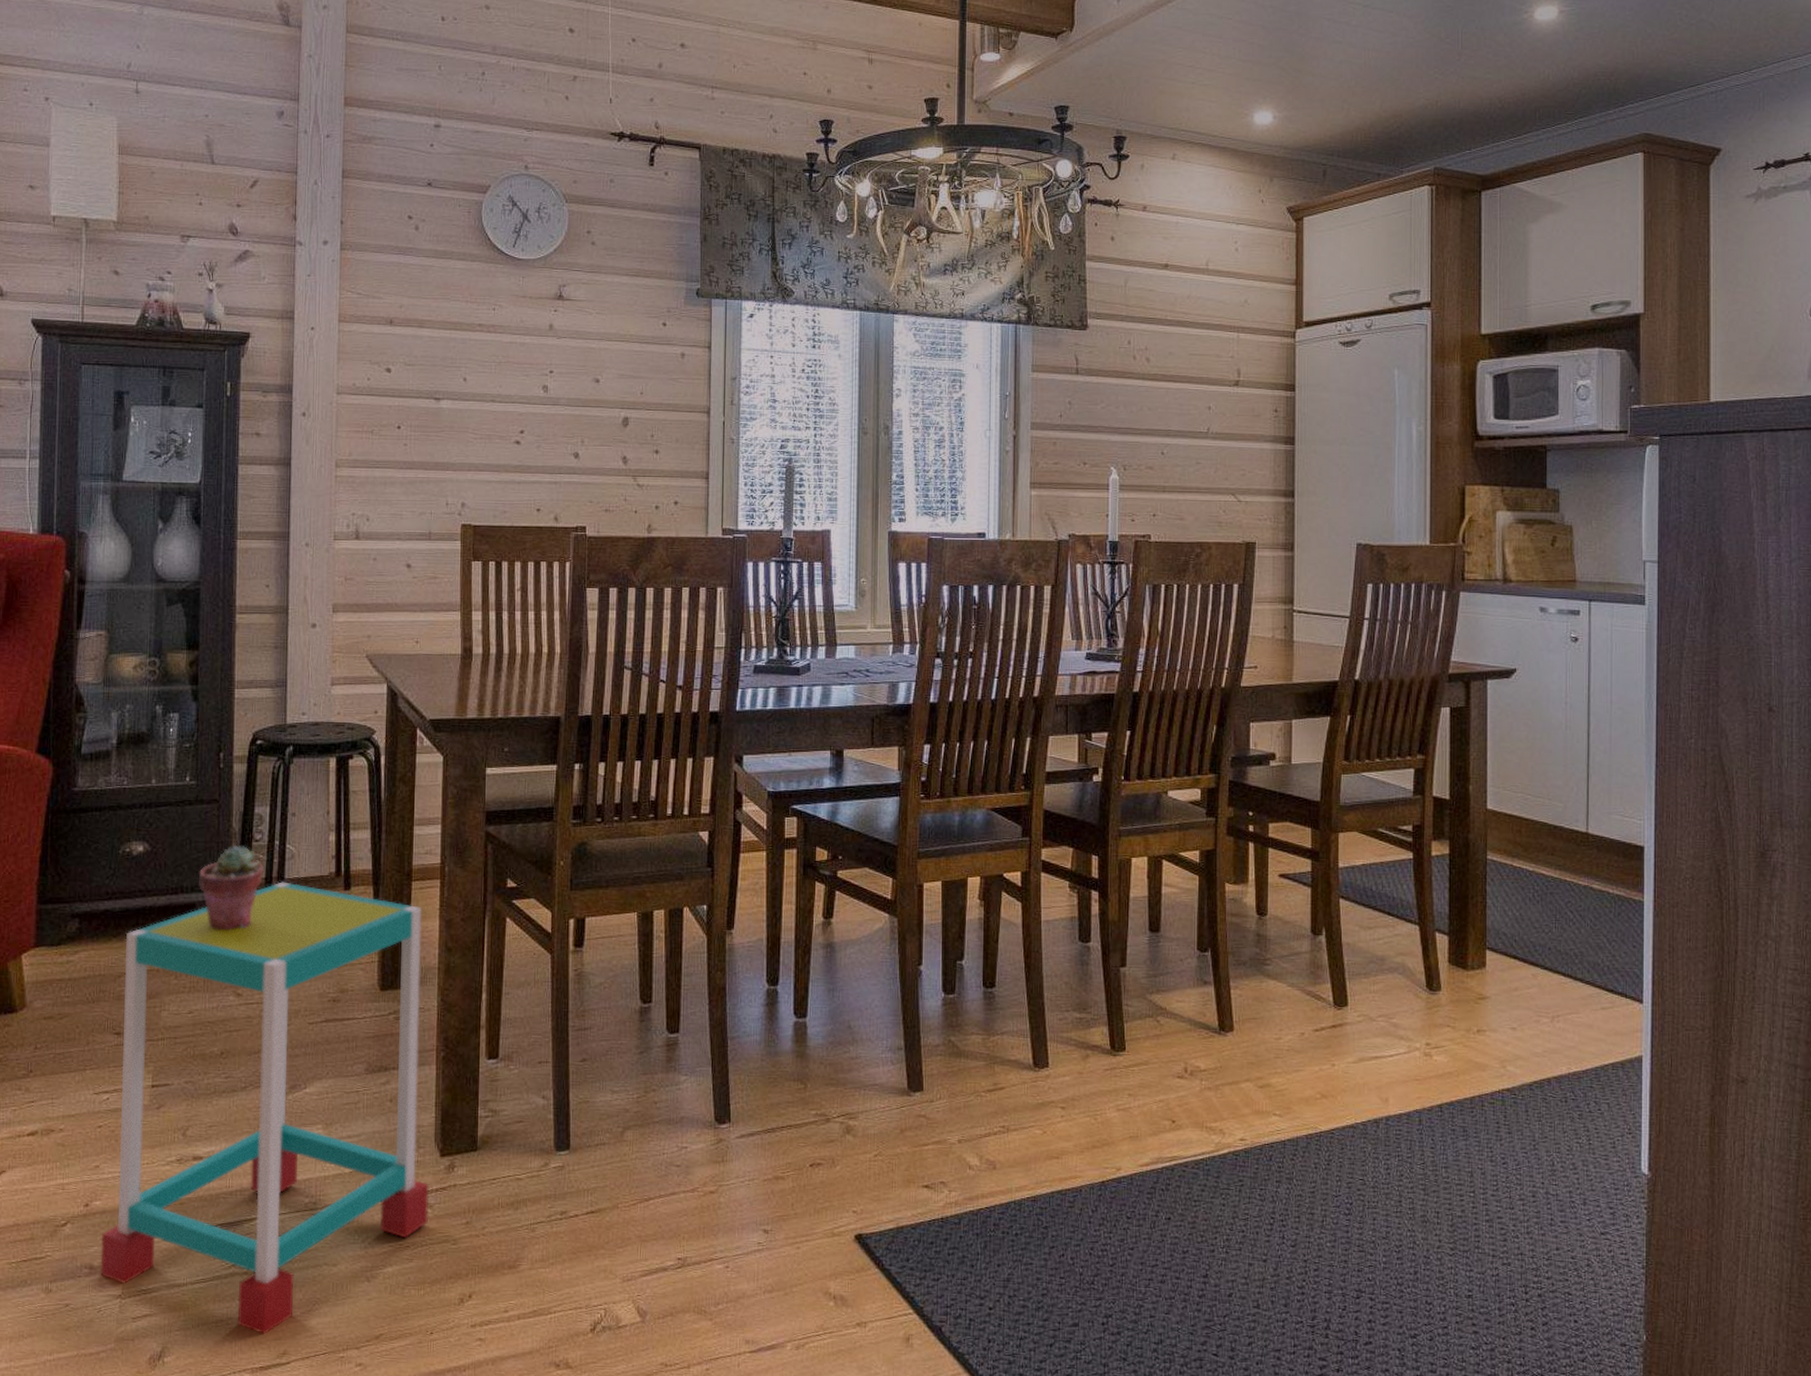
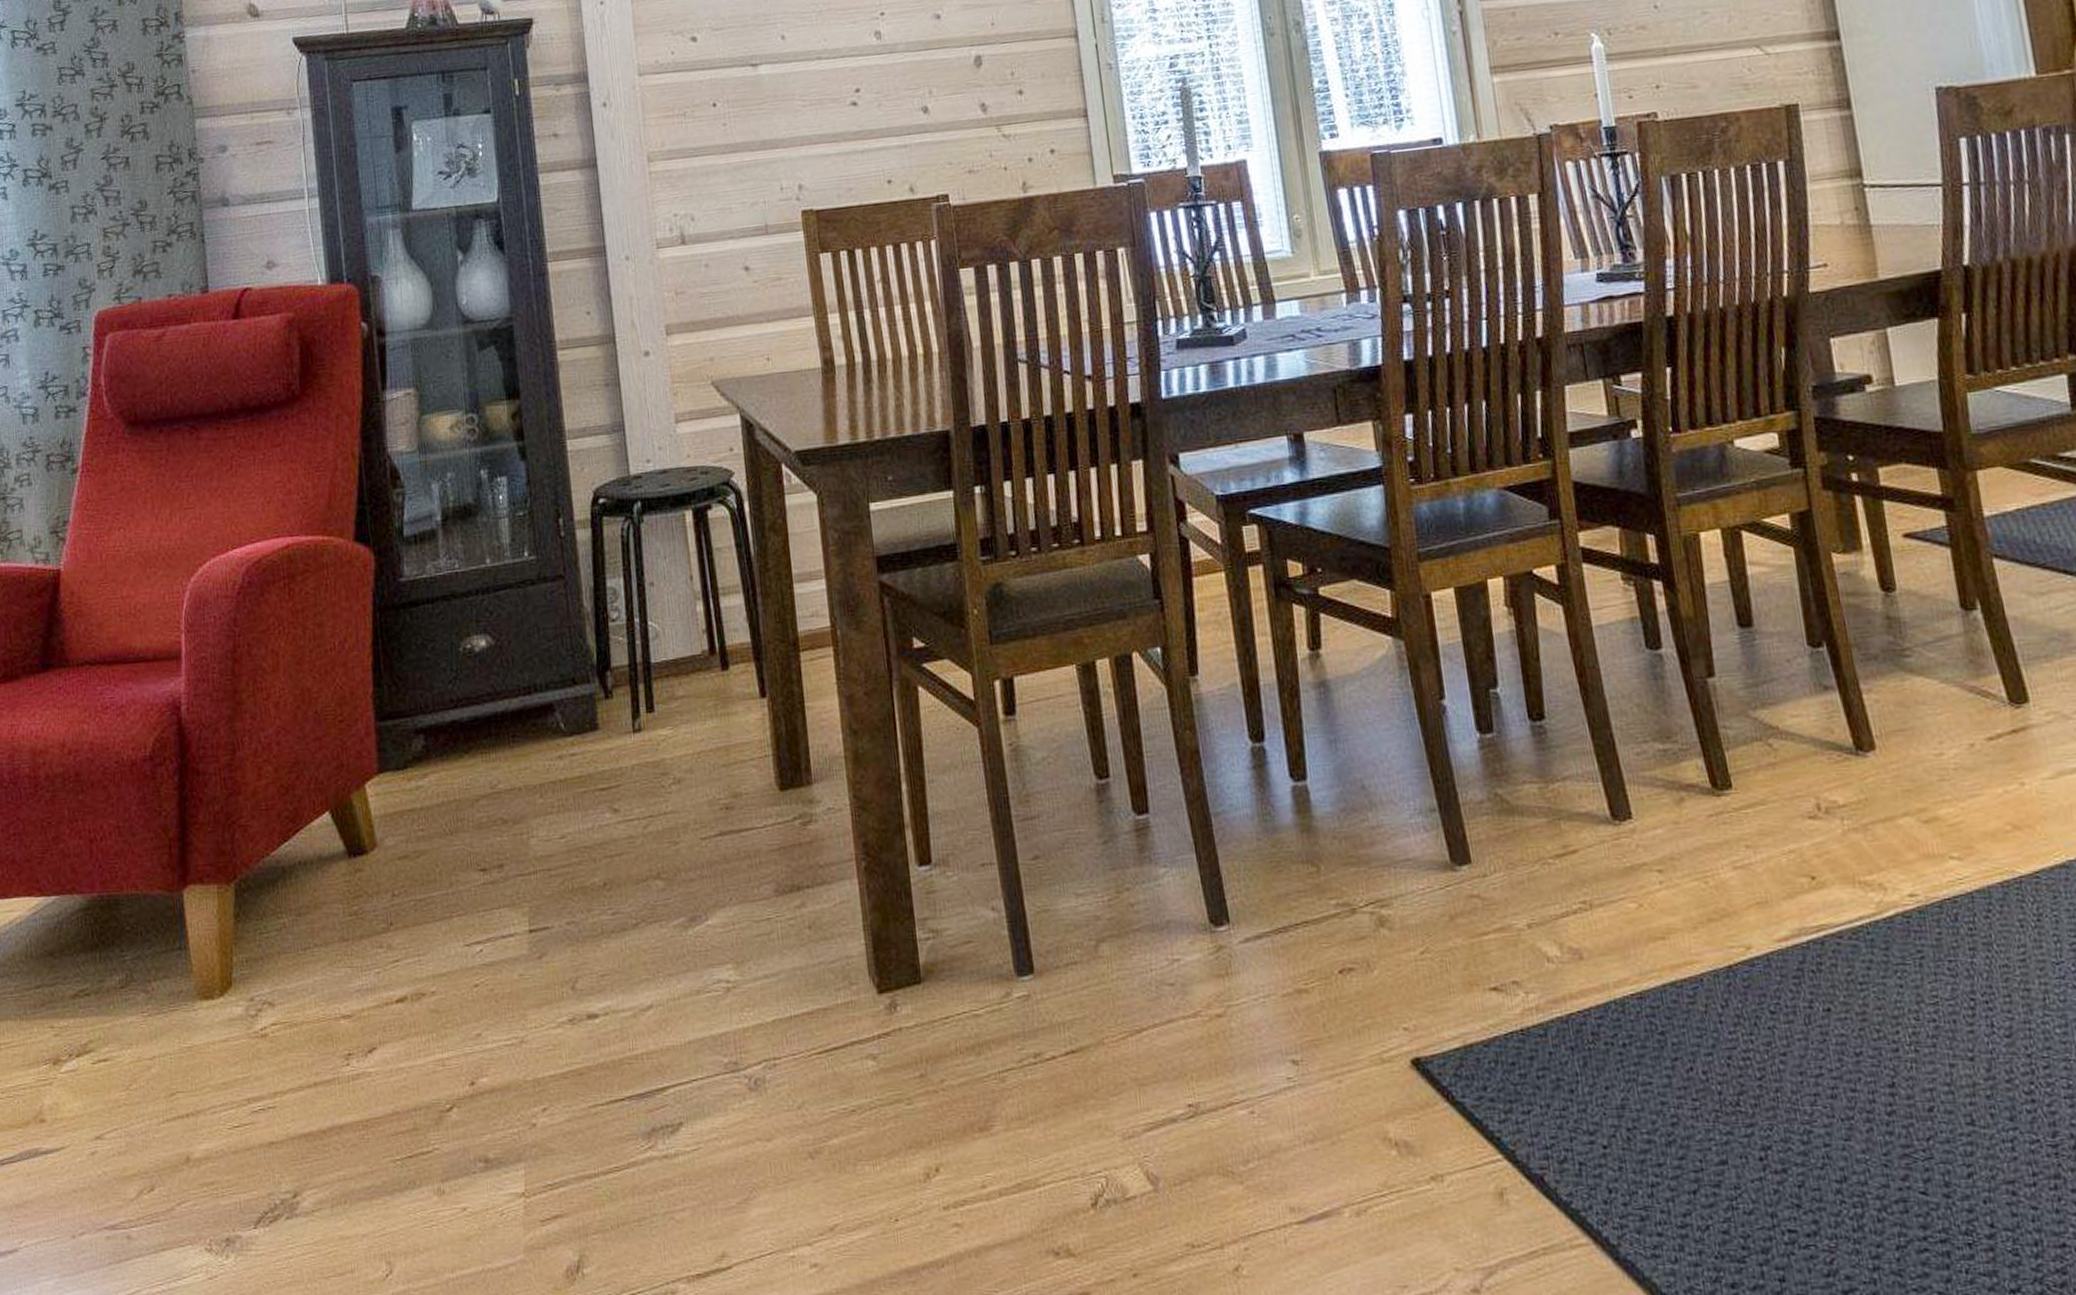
side table: present [100,882,429,1334] -> none [478,667,874,1232]
potted succulent: present [199,846,264,931] -> none [552,628,626,734]

